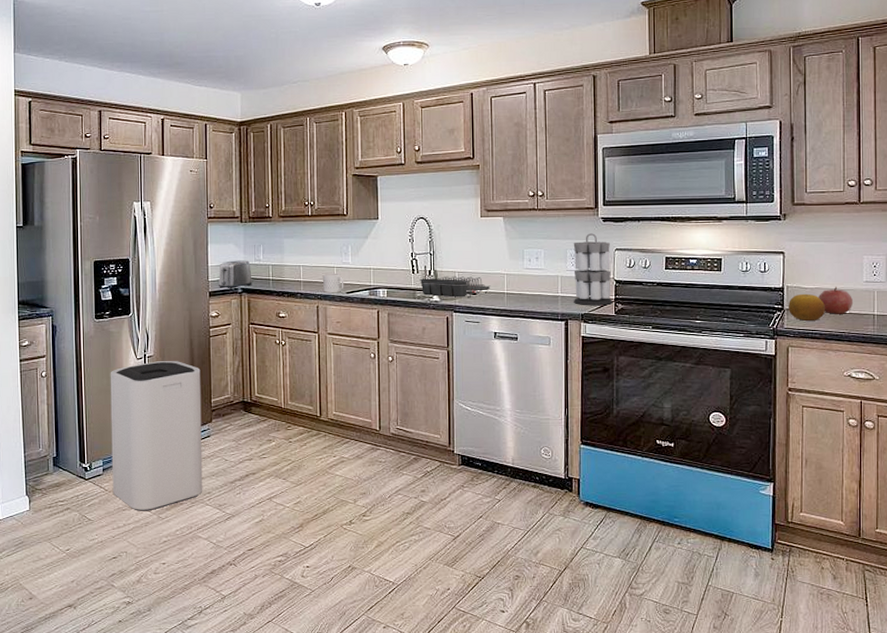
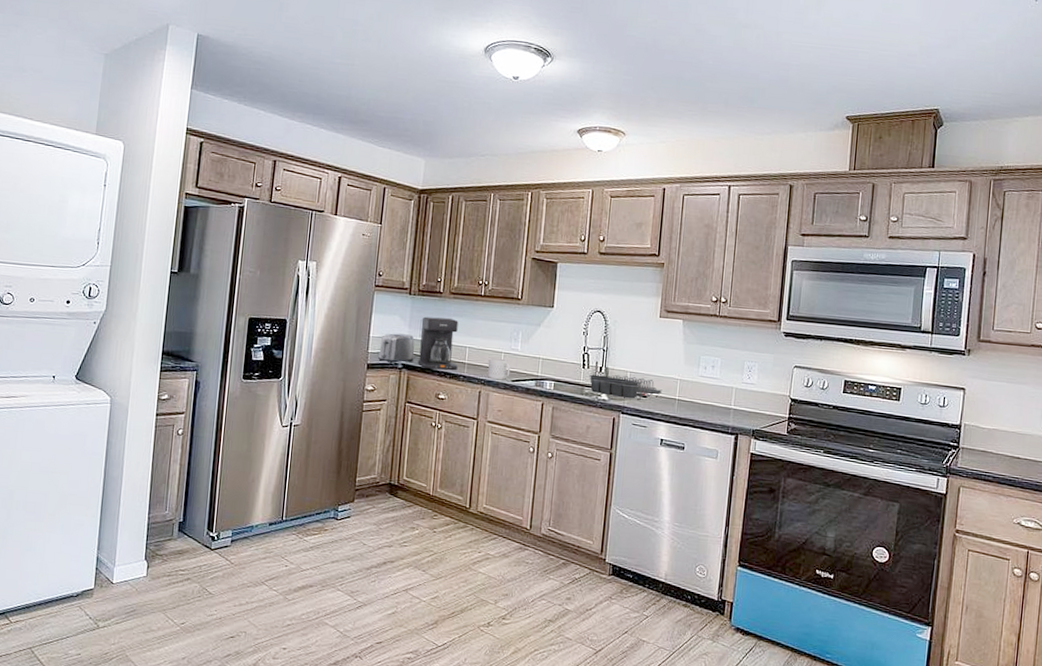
trash can: present [110,361,203,511] -> none [238,431,349,590]
coffee maker: none [255,241,294,291] -> present [417,316,459,371]
spice rack: present [573,233,613,306] -> none [746,347,789,424]
fruit: present [789,293,826,321] -> none [964,433,1002,463]
fruit: present [819,286,852,314] -> none [995,429,1029,459]

